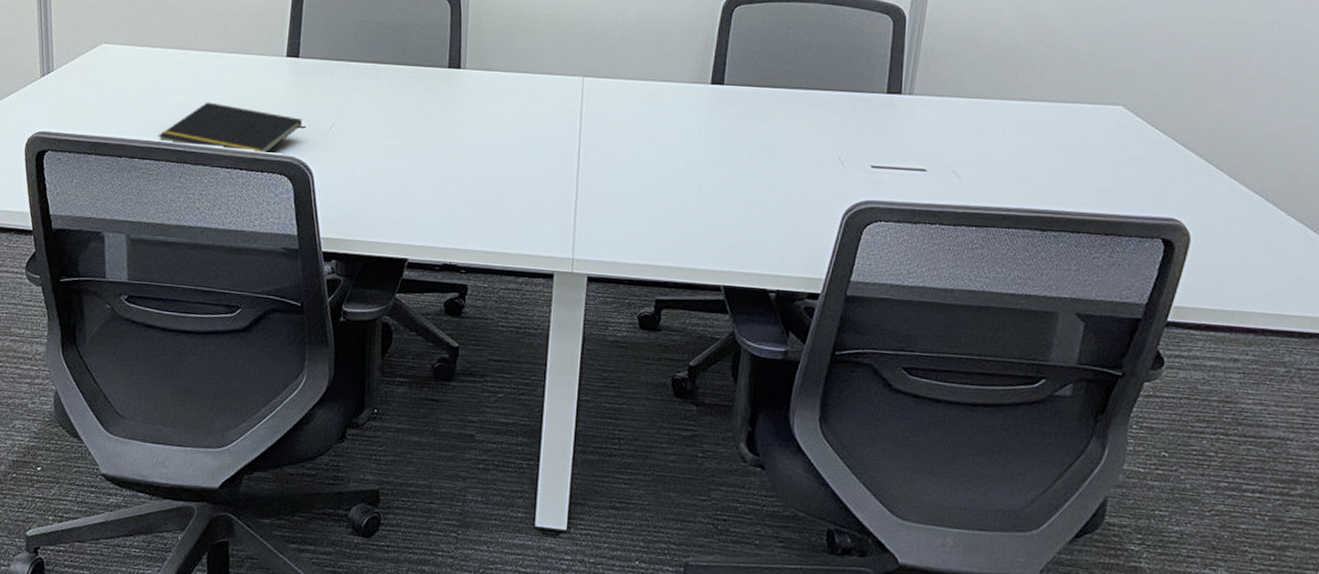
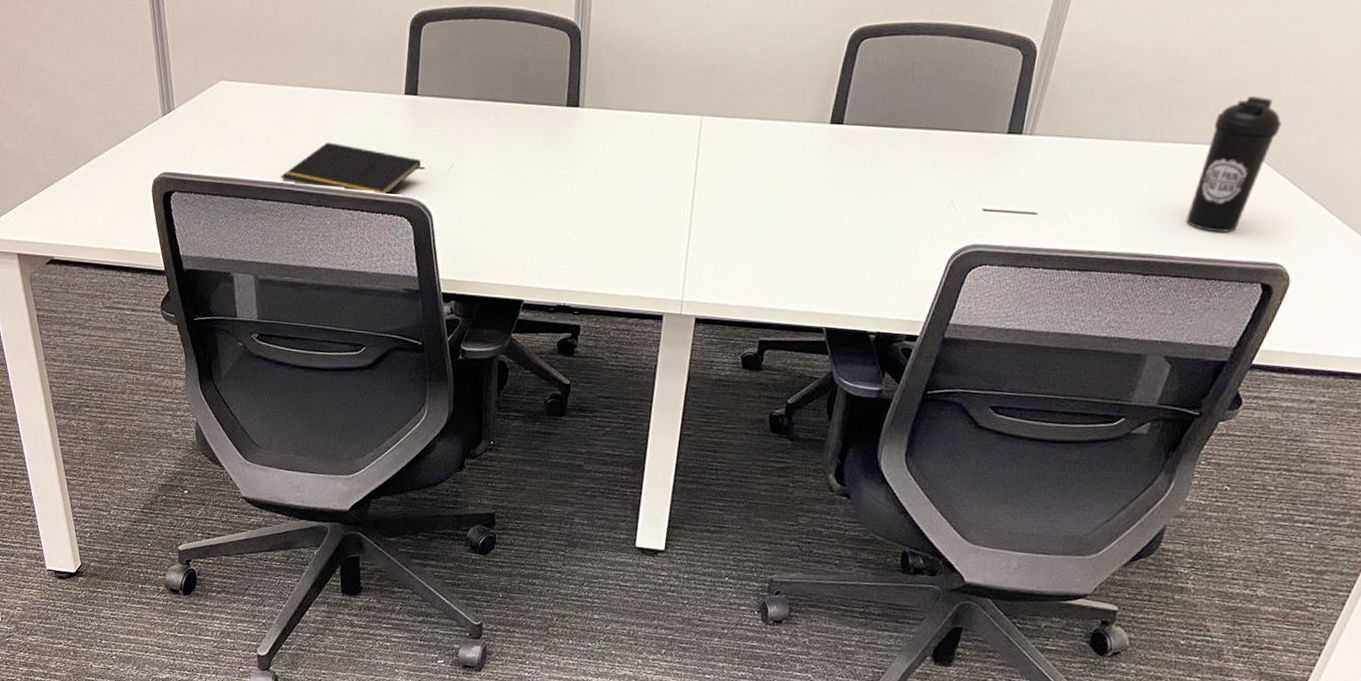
water bottle: none [1076,58,1153,188] -> present [1186,96,1282,233]

